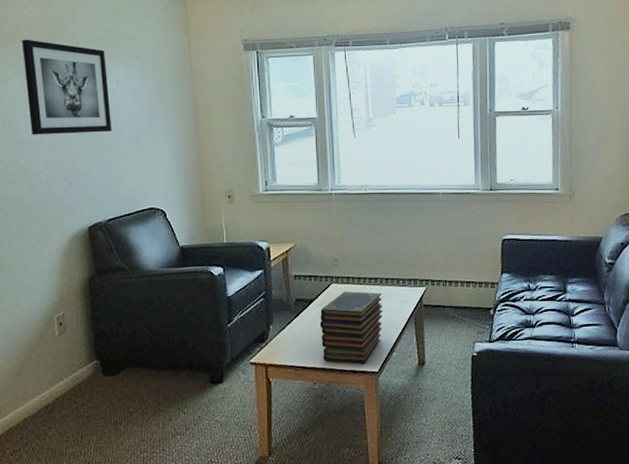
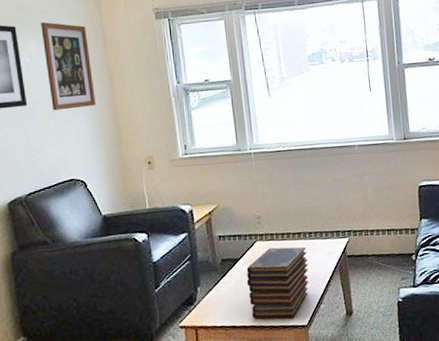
wall art: none [129,48,179,138] -> present [41,22,96,111]

